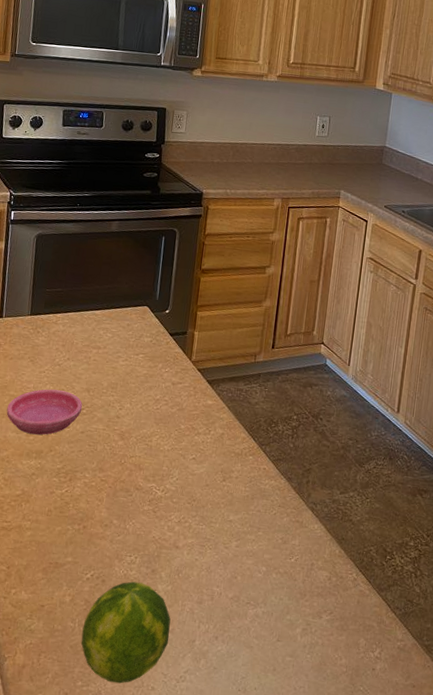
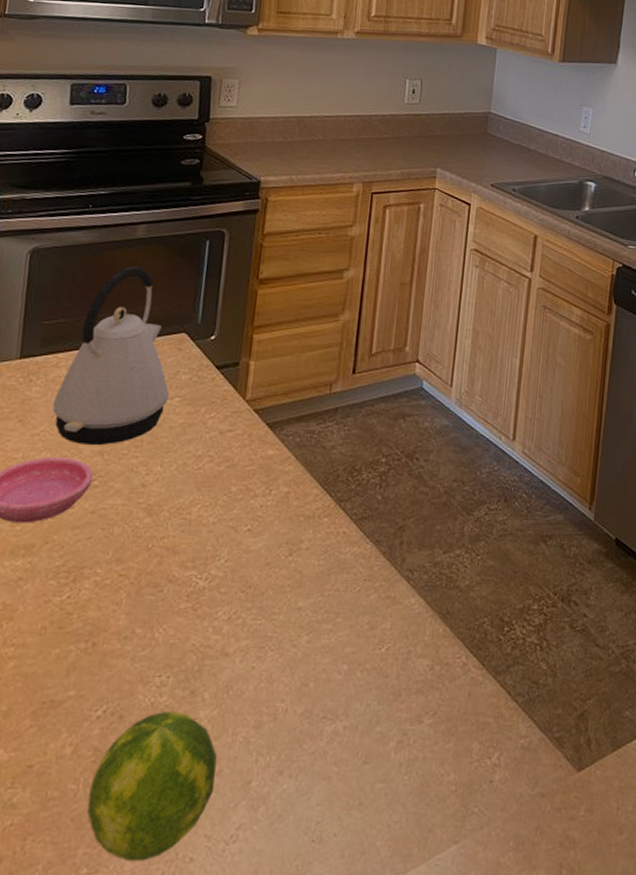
kettle: none [53,252,136,385] -> present [52,265,170,446]

